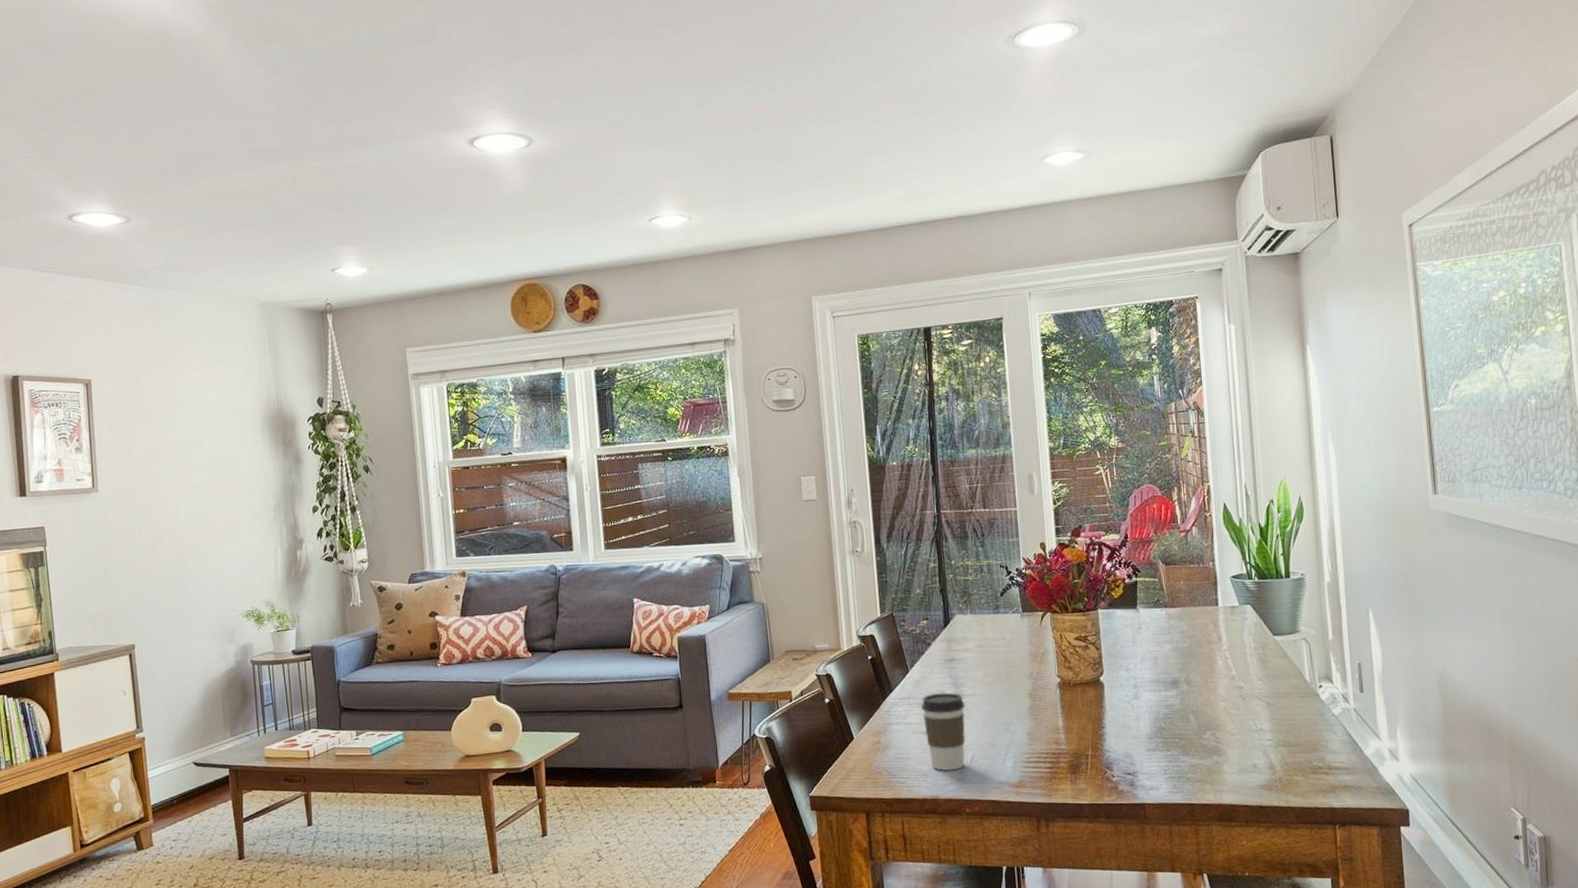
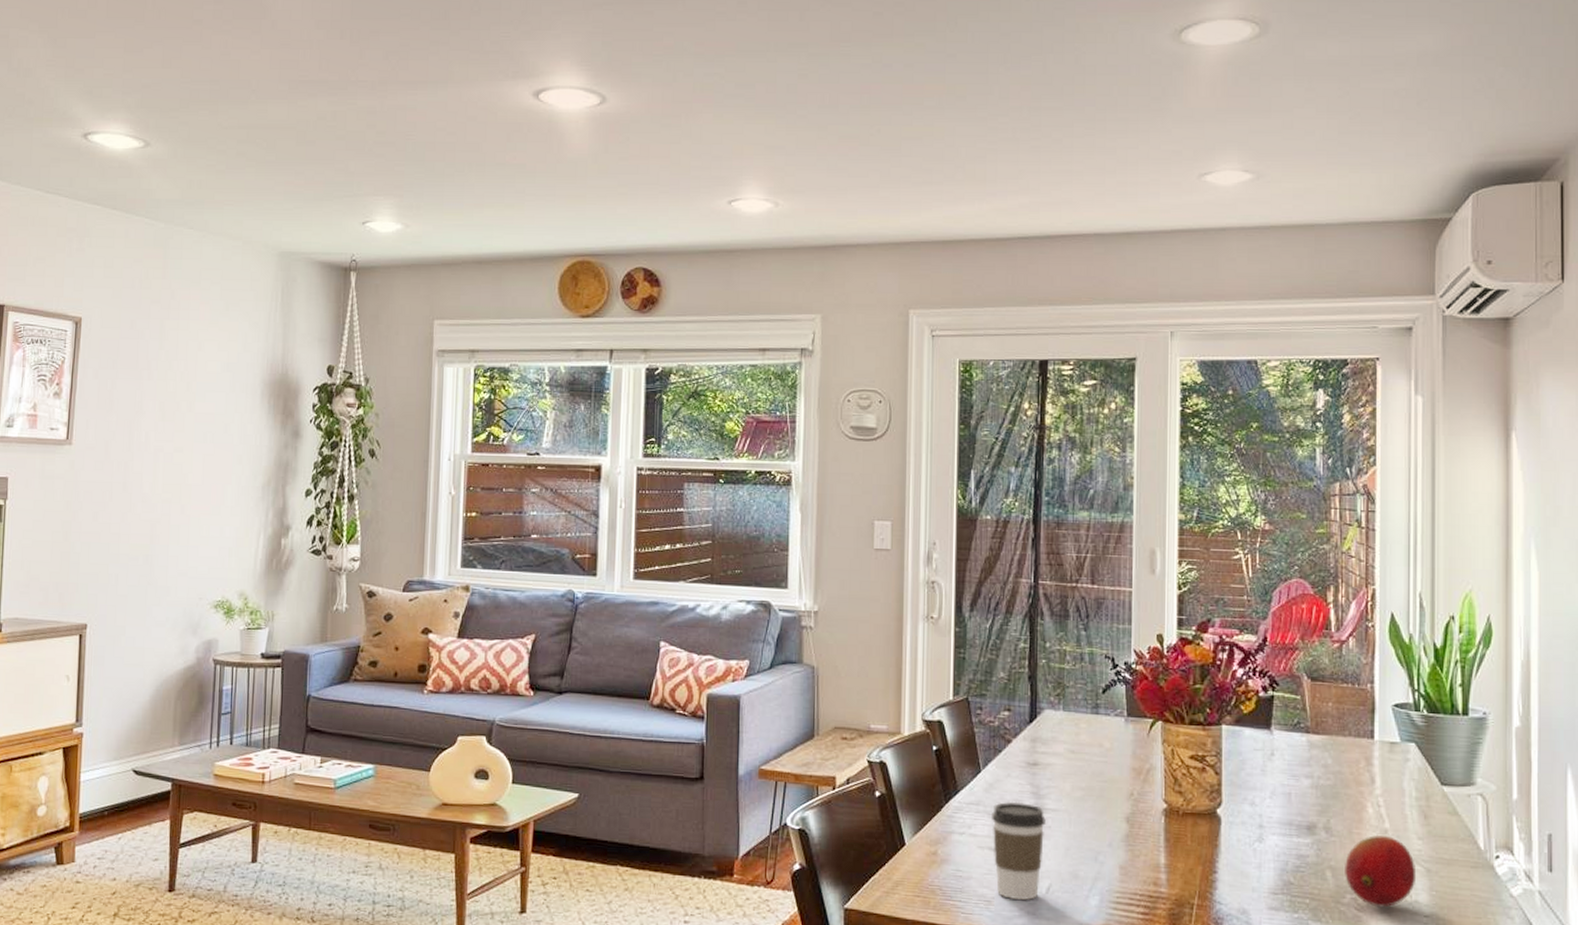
fruit: none [1204,681,1260,738] -> present [1345,834,1417,908]

